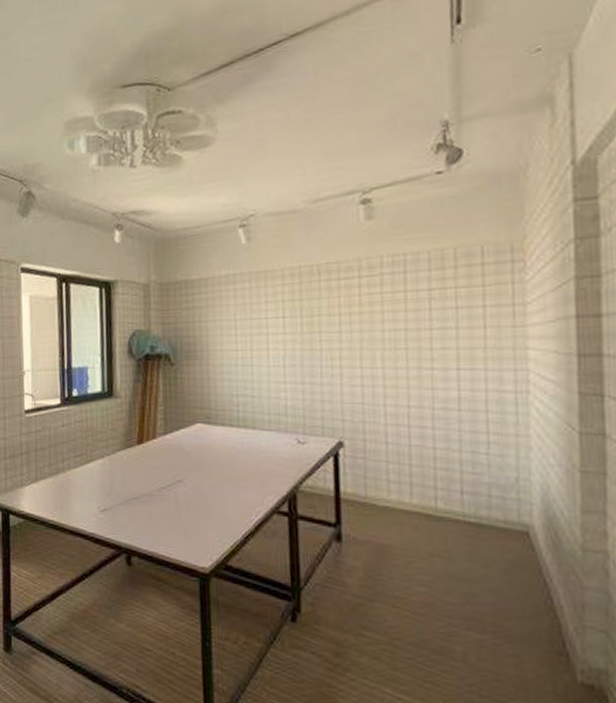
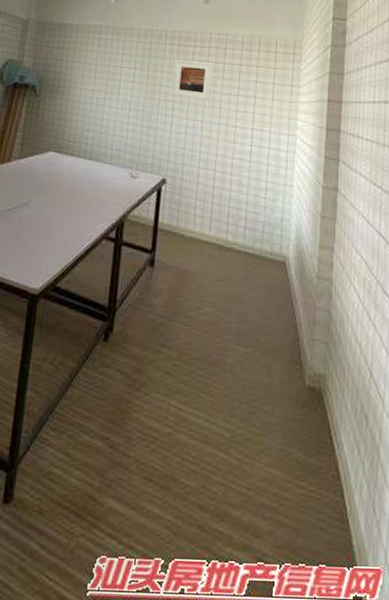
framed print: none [336,294,390,342] -> present [172,59,213,100]

